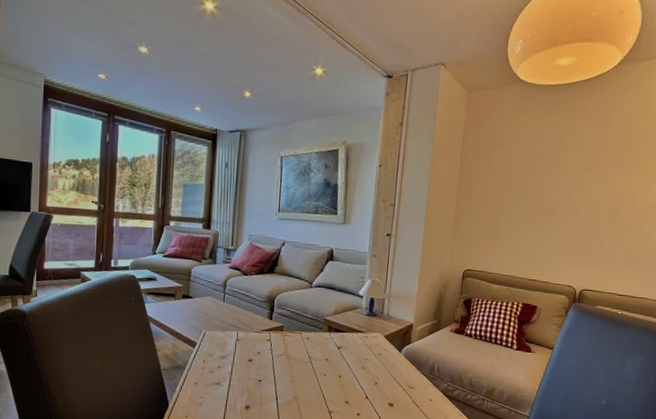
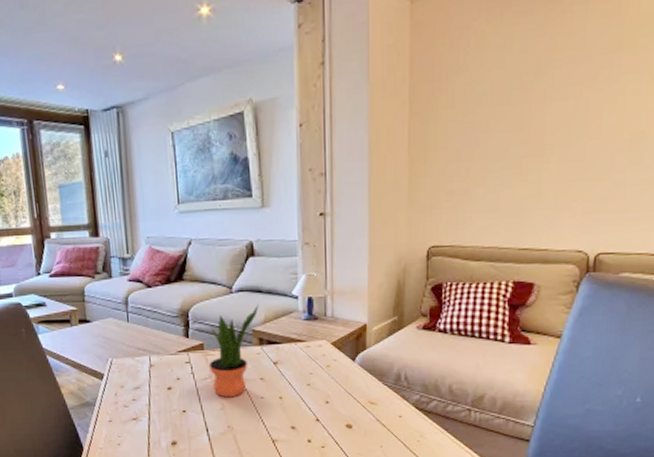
potted plant: none [286,298,332,373] -> present [209,303,259,398]

